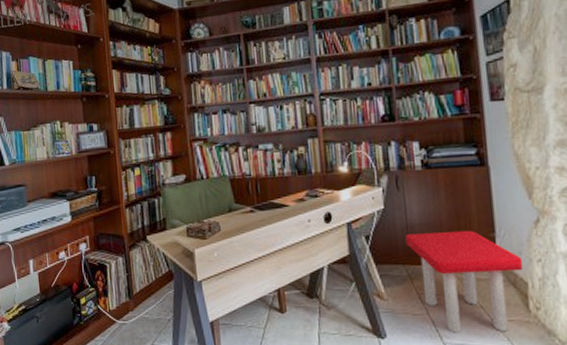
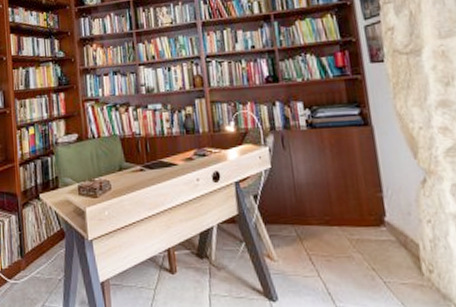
stool: present [405,230,524,333] -> none [293,189,414,296]

